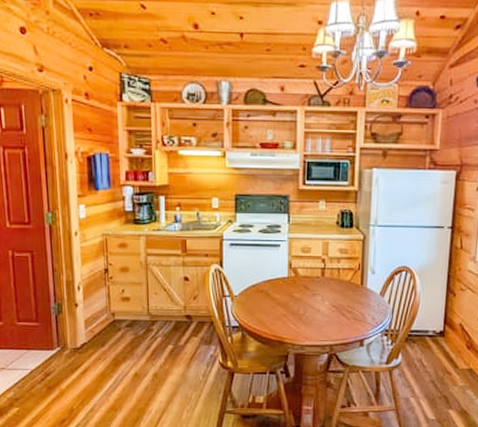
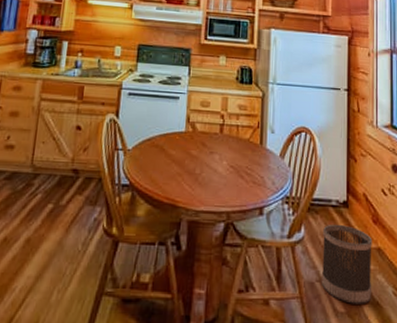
wastebasket: none [415,352,465,413] -> present [321,225,372,304]

